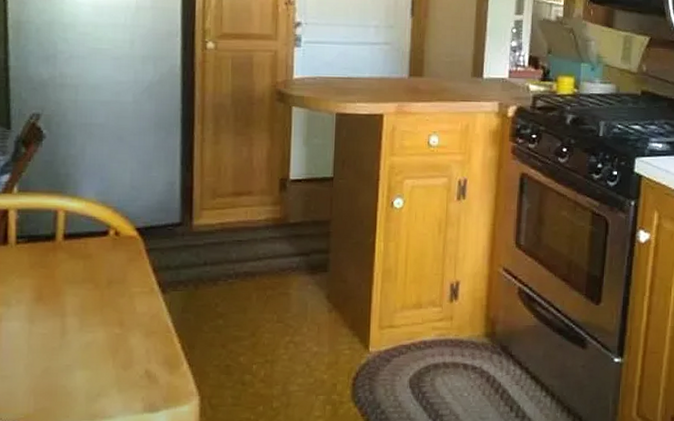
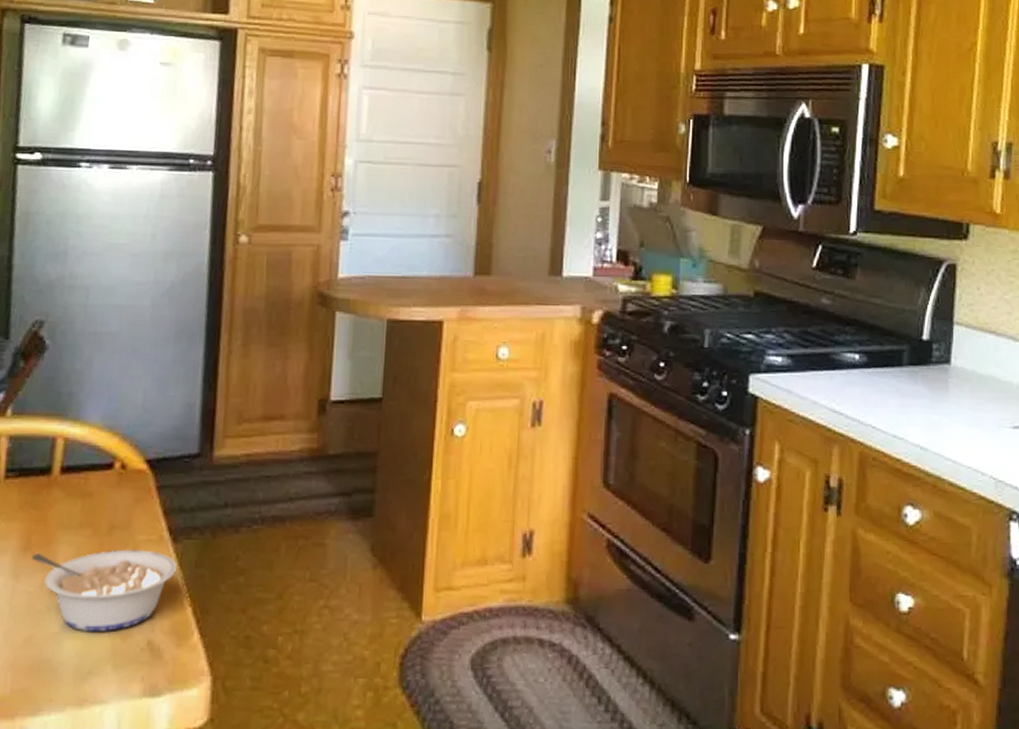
legume: none [43,299,167,364] -> present [31,549,177,633]

